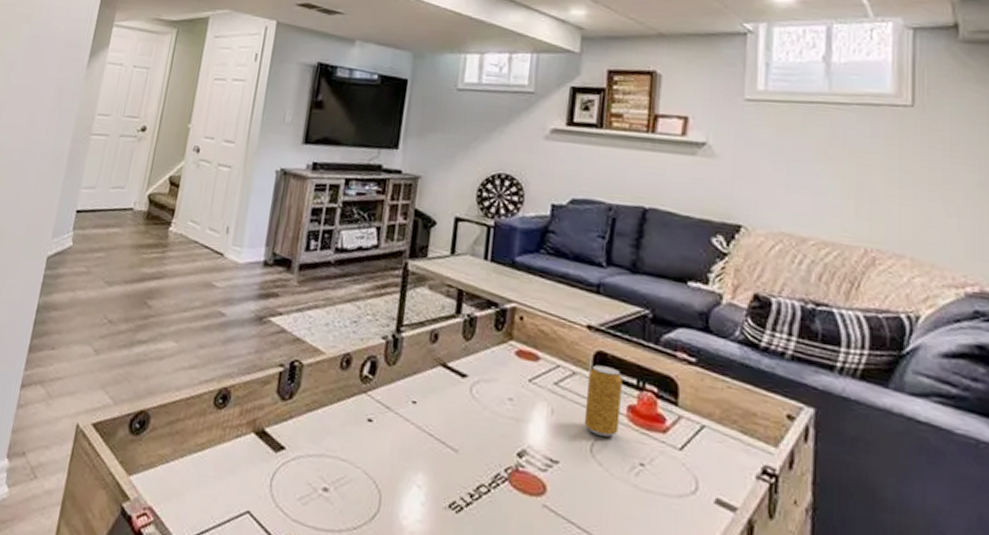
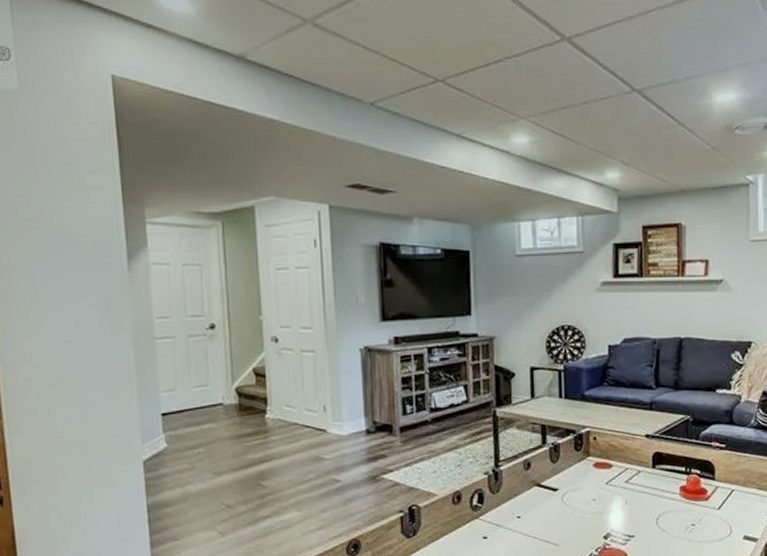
beverage can: present [584,365,622,437] -> none [649,462,675,512]

